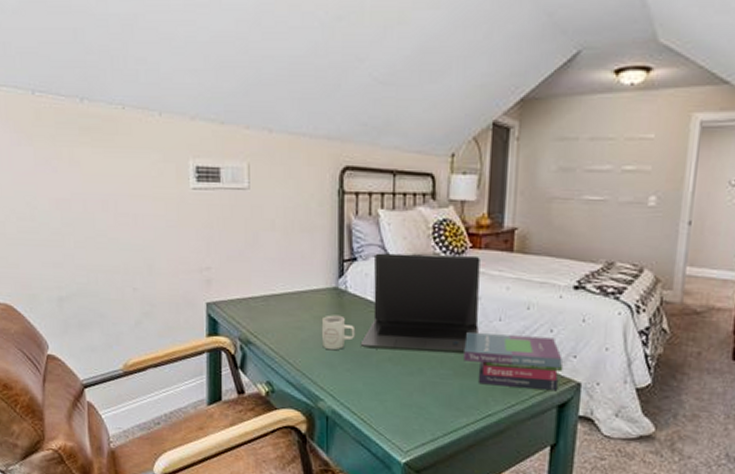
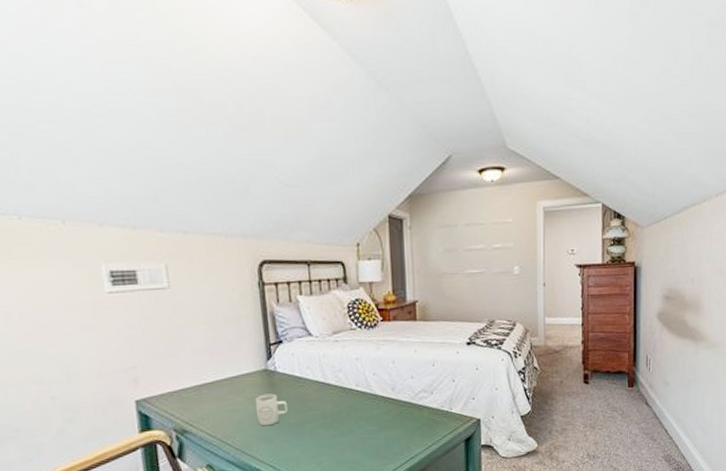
laptop computer: present [360,253,480,353] -> none [293,327,396,419]
books: present [464,332,564,392] -> none [385,386,466,434]

